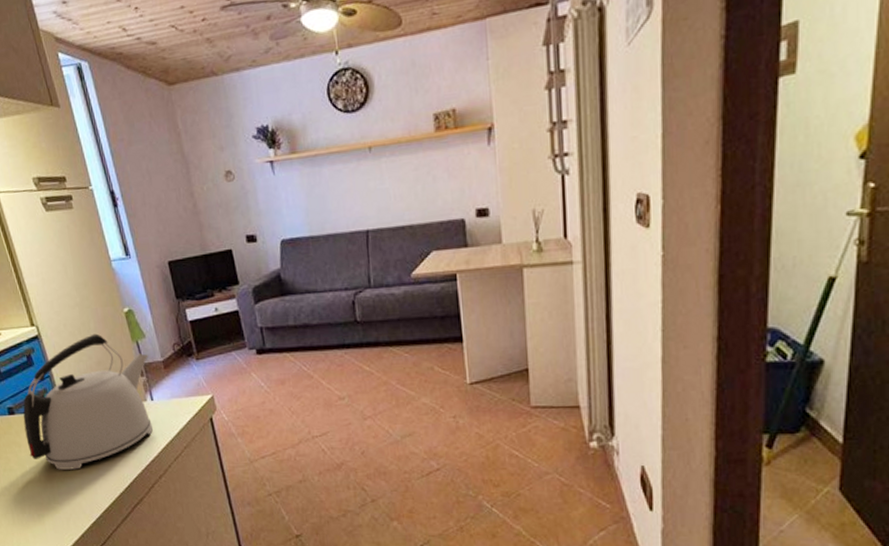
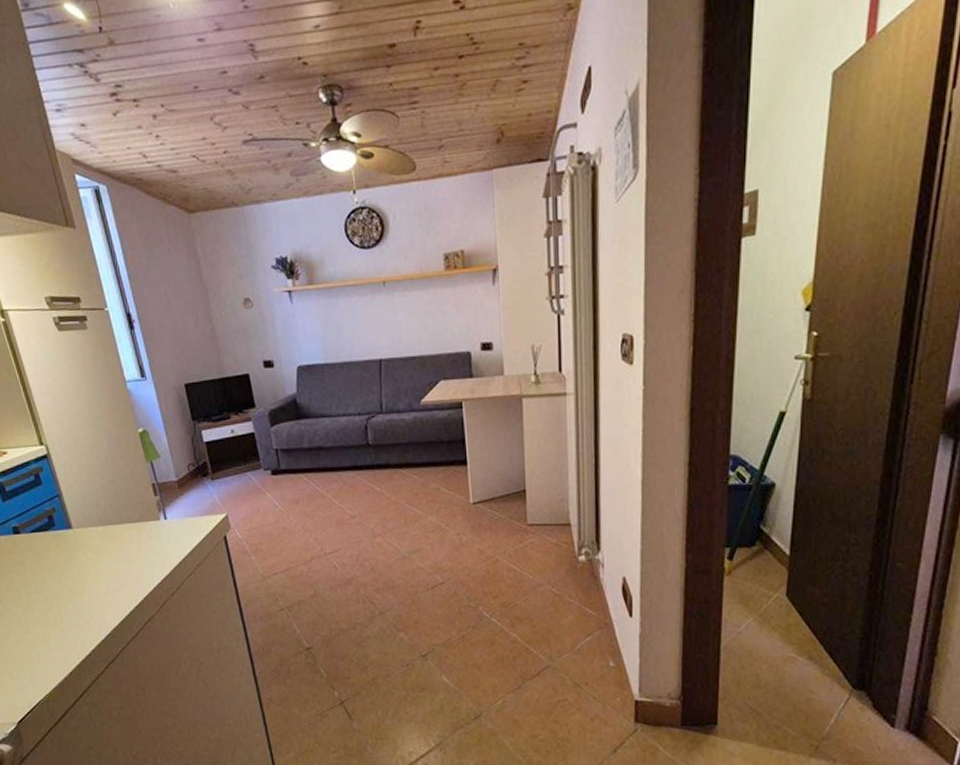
kettle: present [23,333,153,470] -> none [29,453,166,589]

